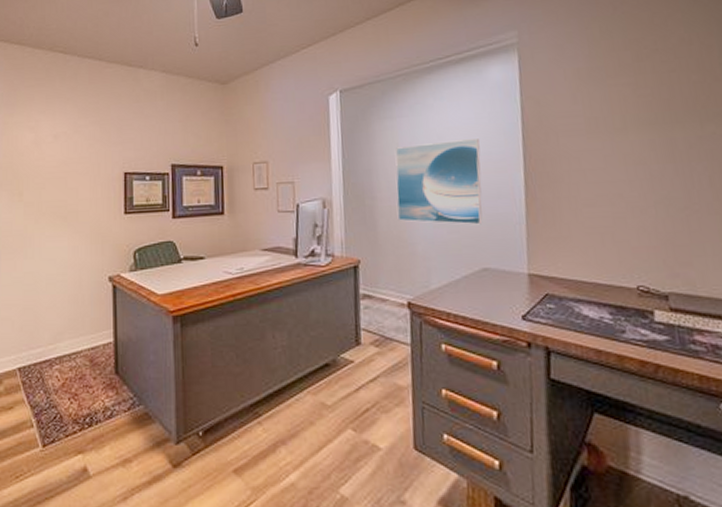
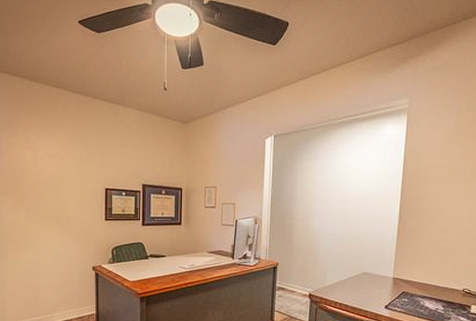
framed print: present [395,139,483,225] -> none [308,179,371,242]

